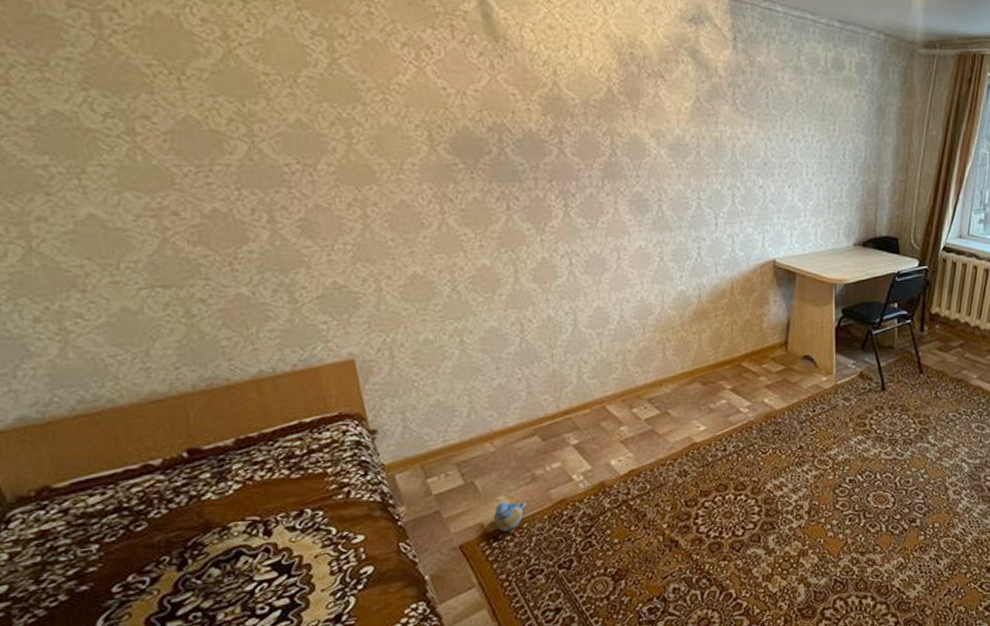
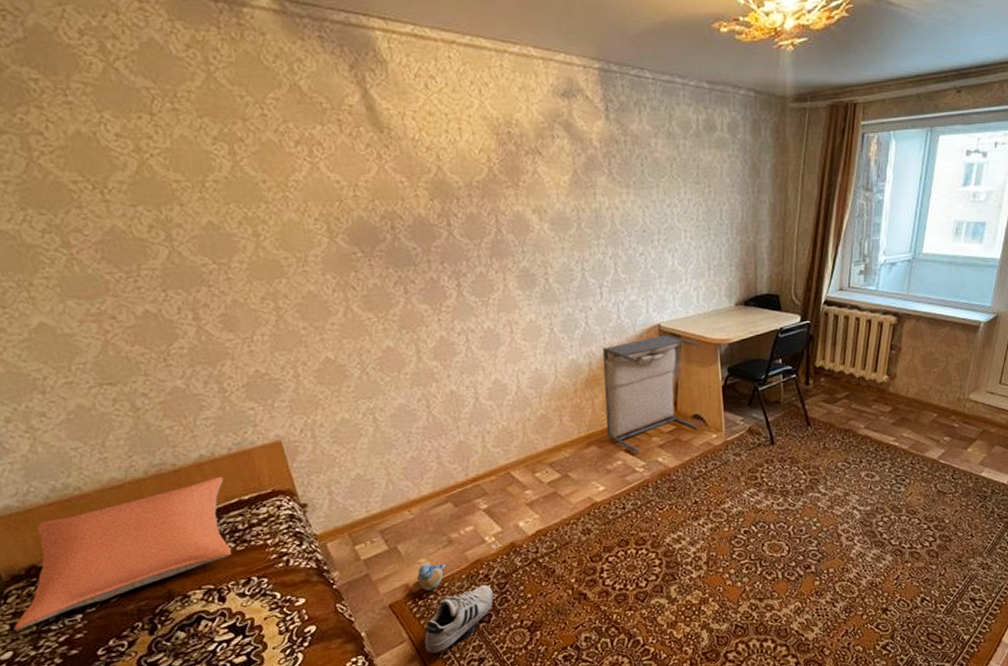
pillow: none [13,395,284,560] -> present [13,476,231,630]
shoe: none [496,526,578,602] -> present [424,584,494,654]
laundry hamper: none [712,270,814,393] -> present [603,334,699,454]

